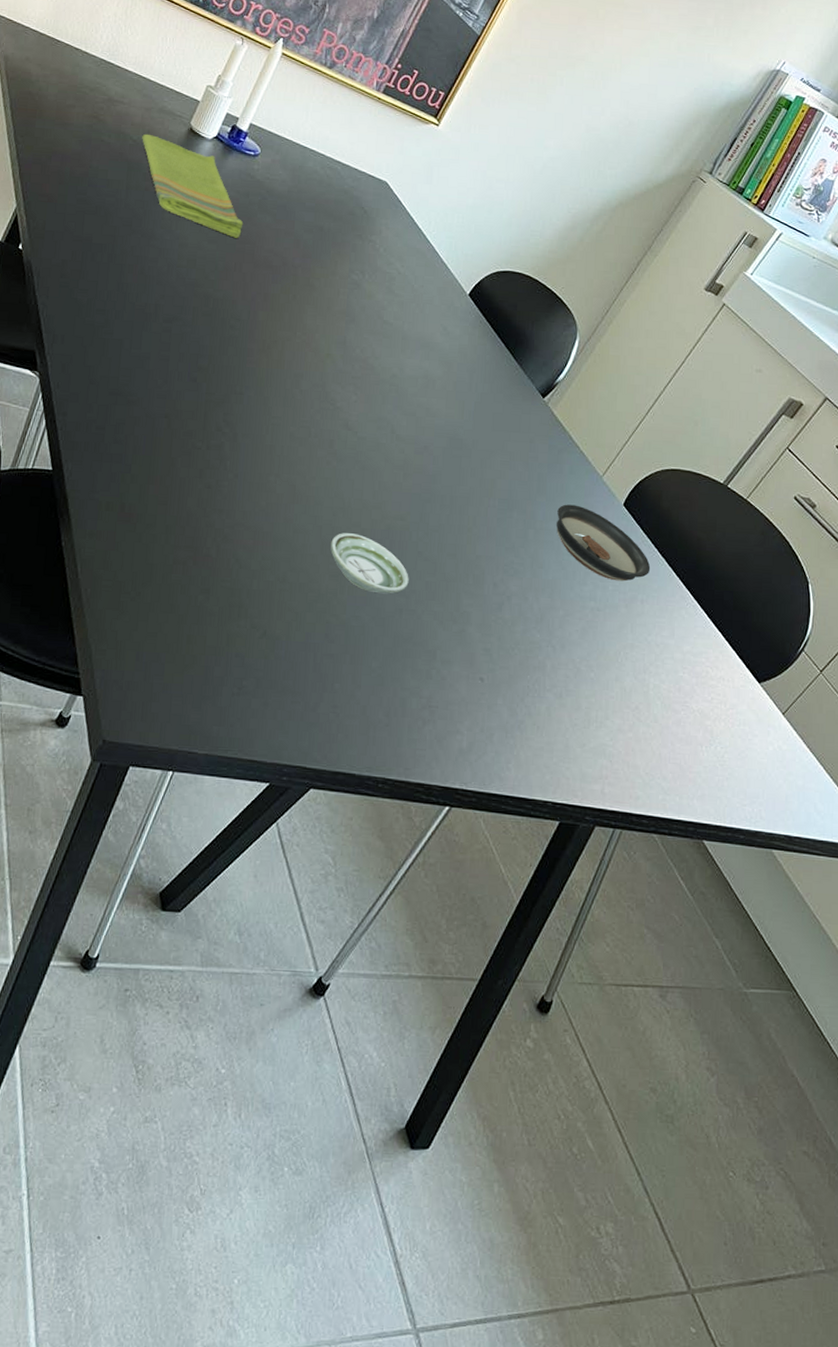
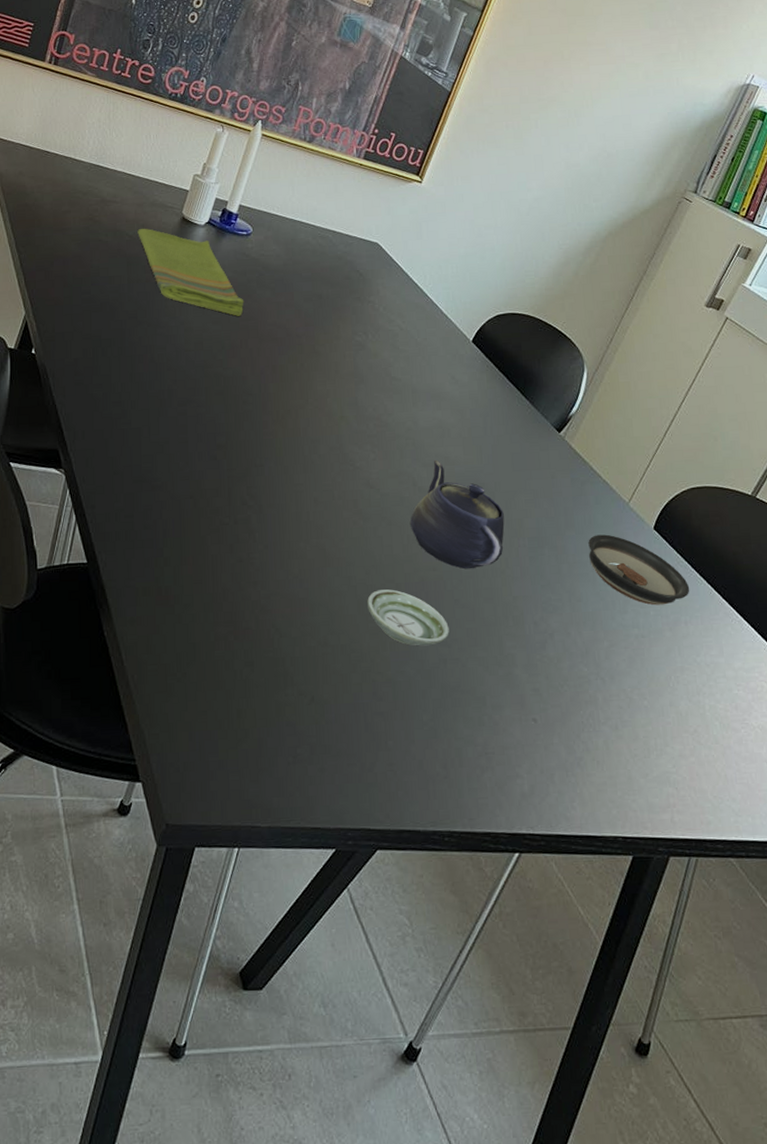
teapot: none [383,409,478,523] -> present [409,459,505,569]

